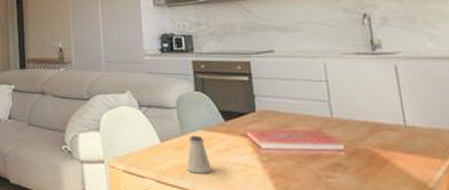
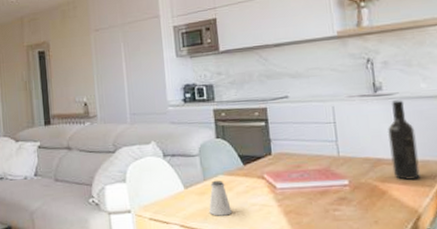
wine bottle: none [388,60,430,149] -> present [387,100,420,180]

